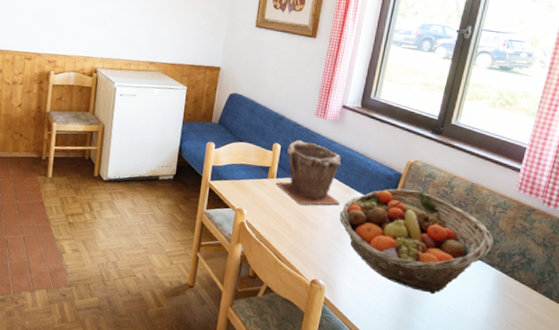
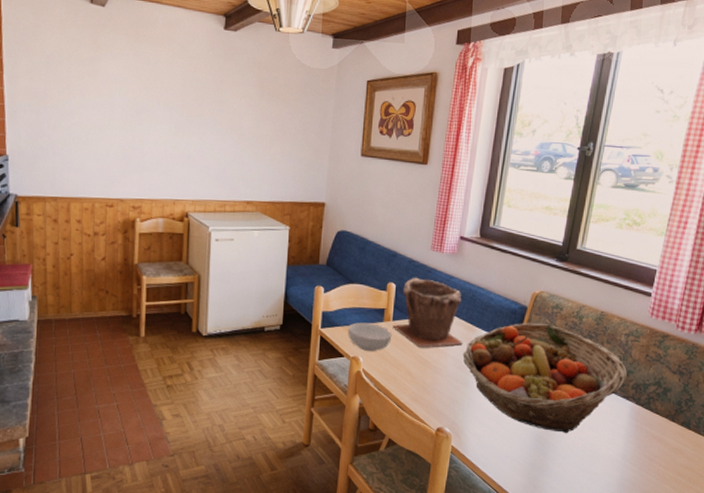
cereal bowl: none [234,177,275,206] -> present [348,322,392,352]

